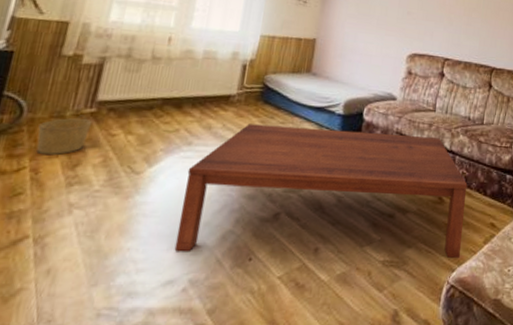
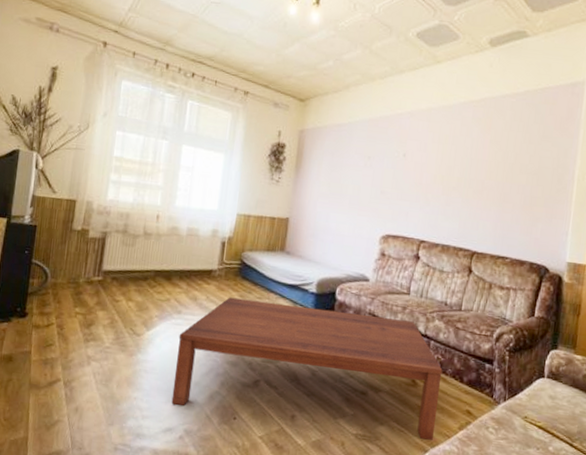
basket: present [36,115,93,156] -> none [60,282,101,315]

